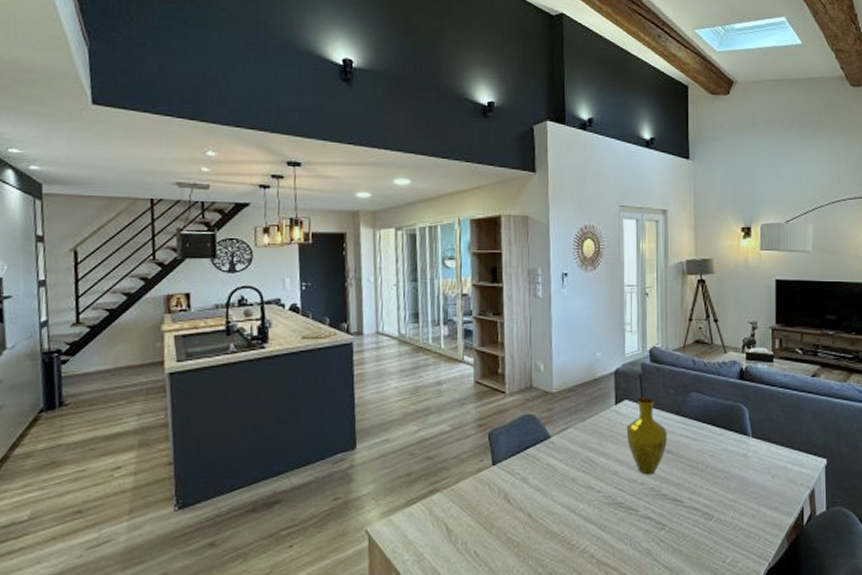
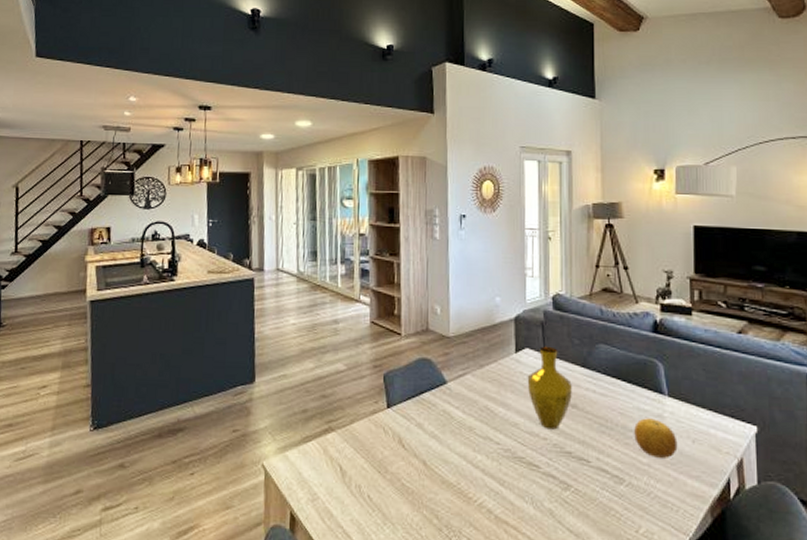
fruit: none [722,458,760,493] -> present [634,418,678,458]

